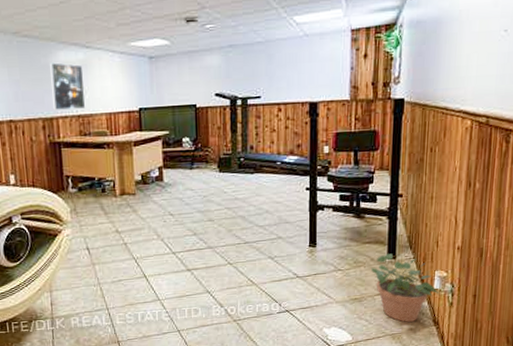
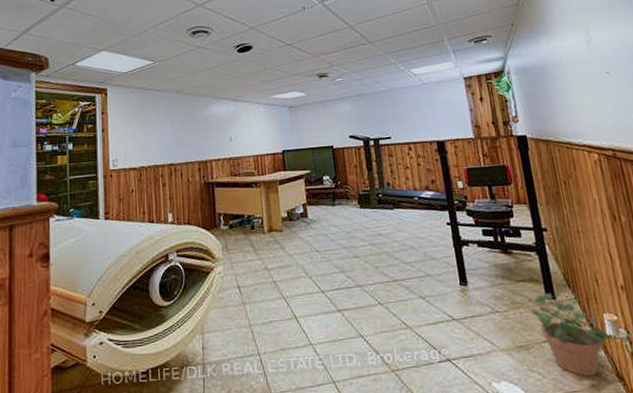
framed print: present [50,62,86,110] -> none [206,114,236,154]

